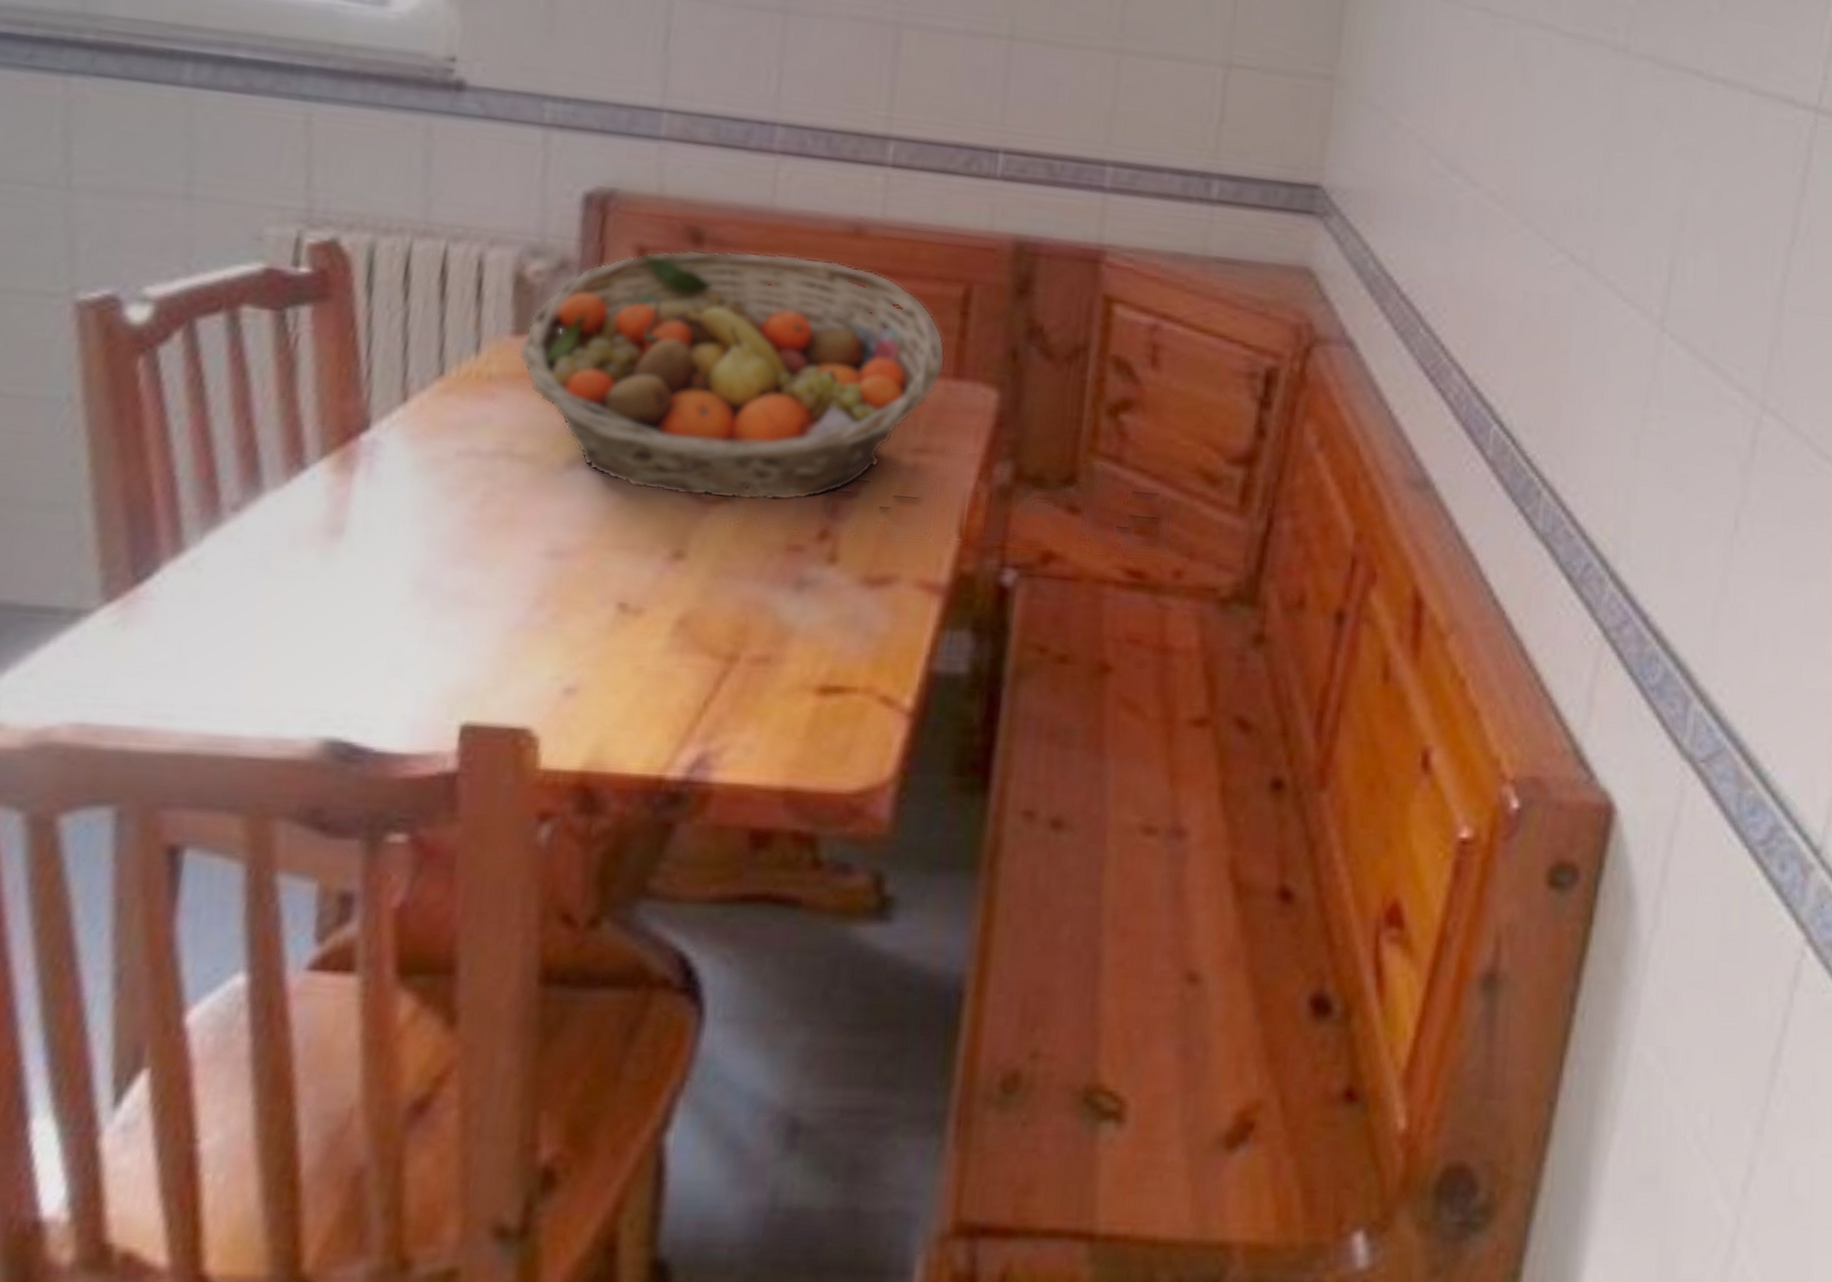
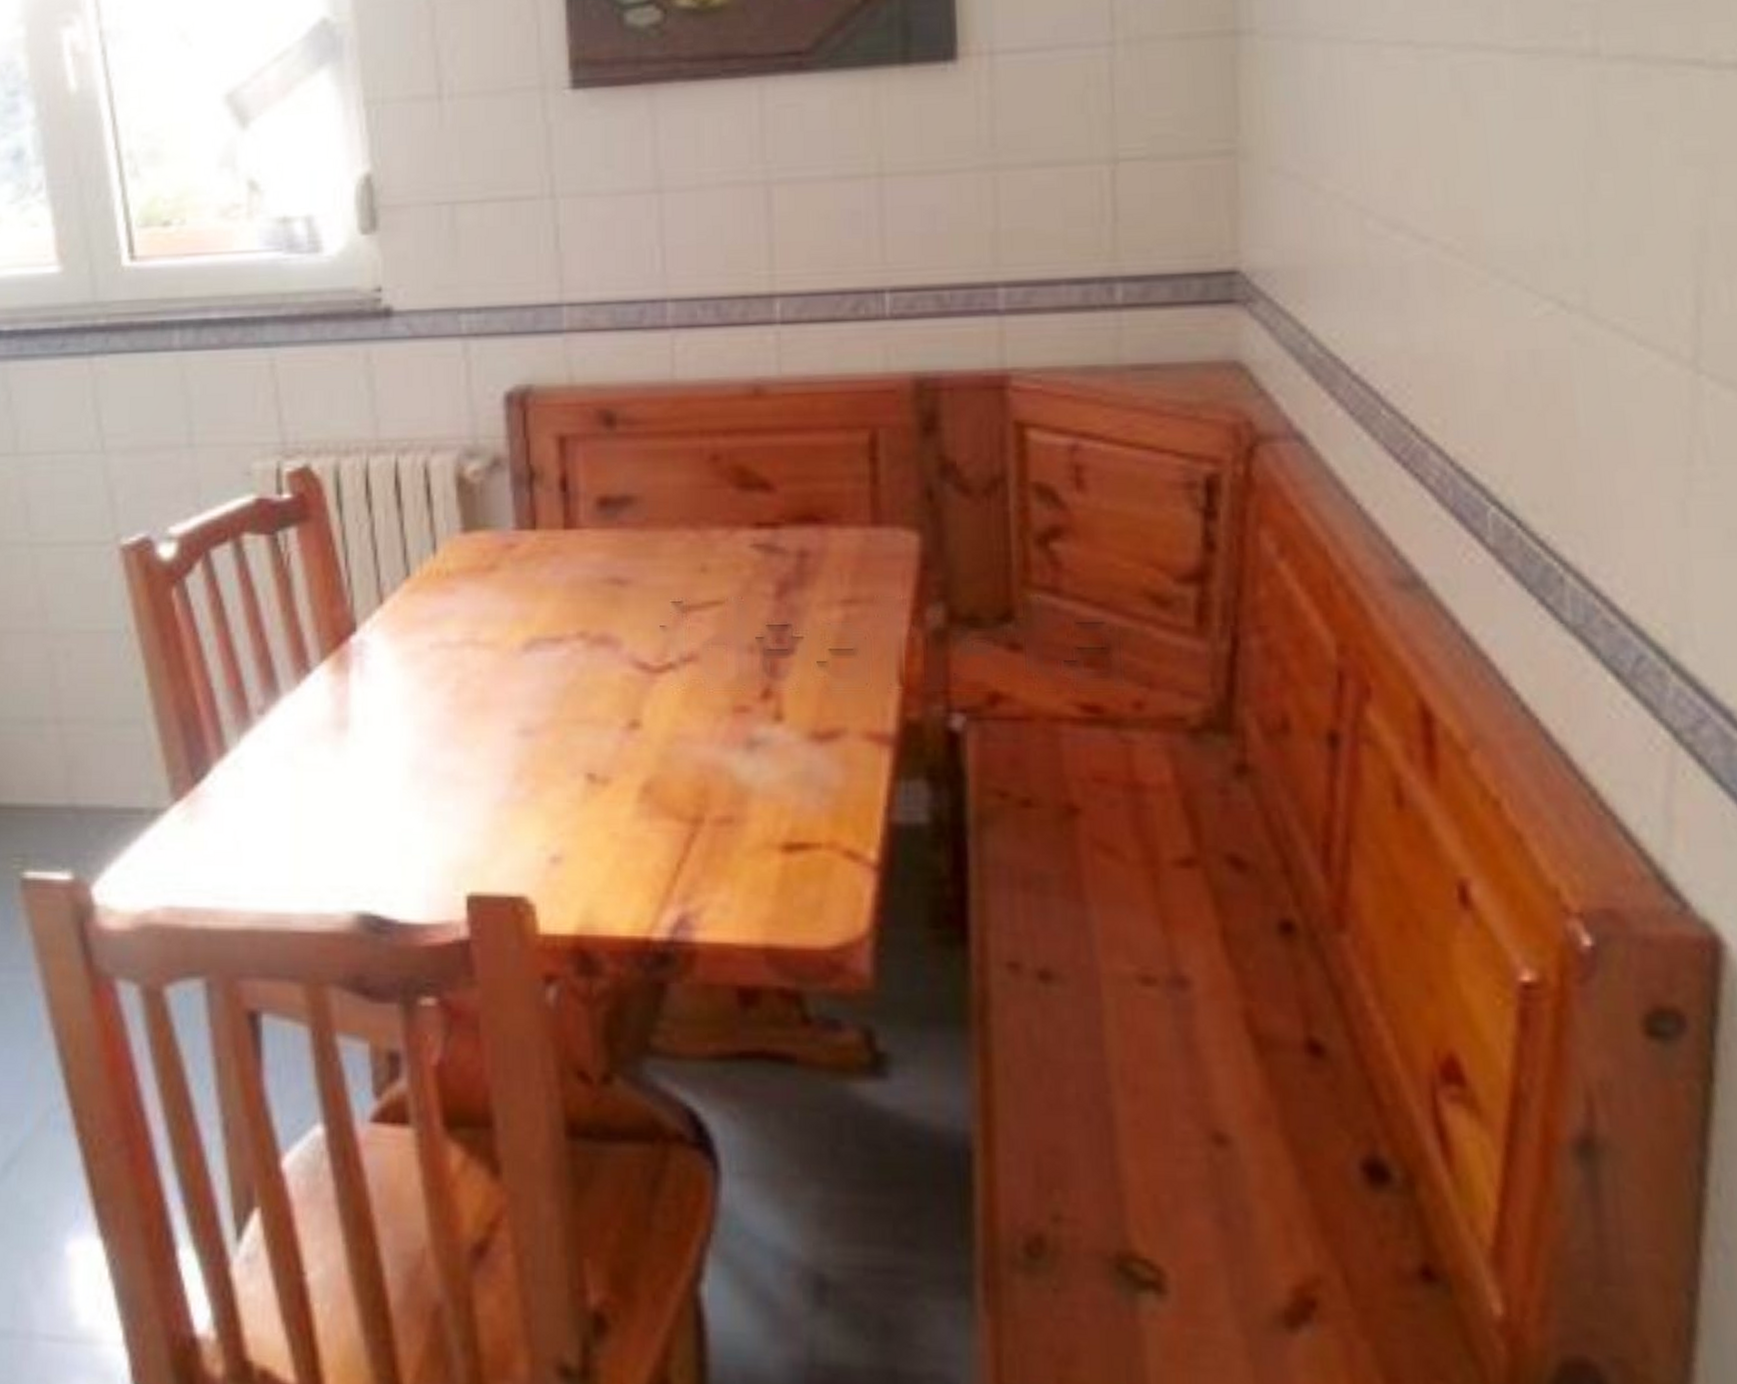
fruit basket: present [518,250,946,502] -> none [469,424,861,667]

